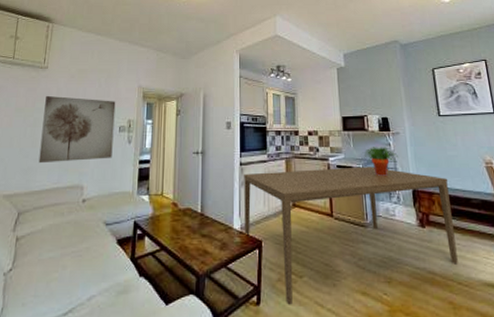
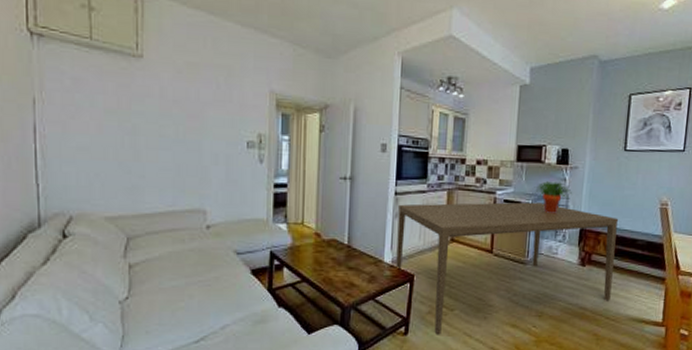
wall art: present [38,95,116,164] -> none [145,95,241,182]

